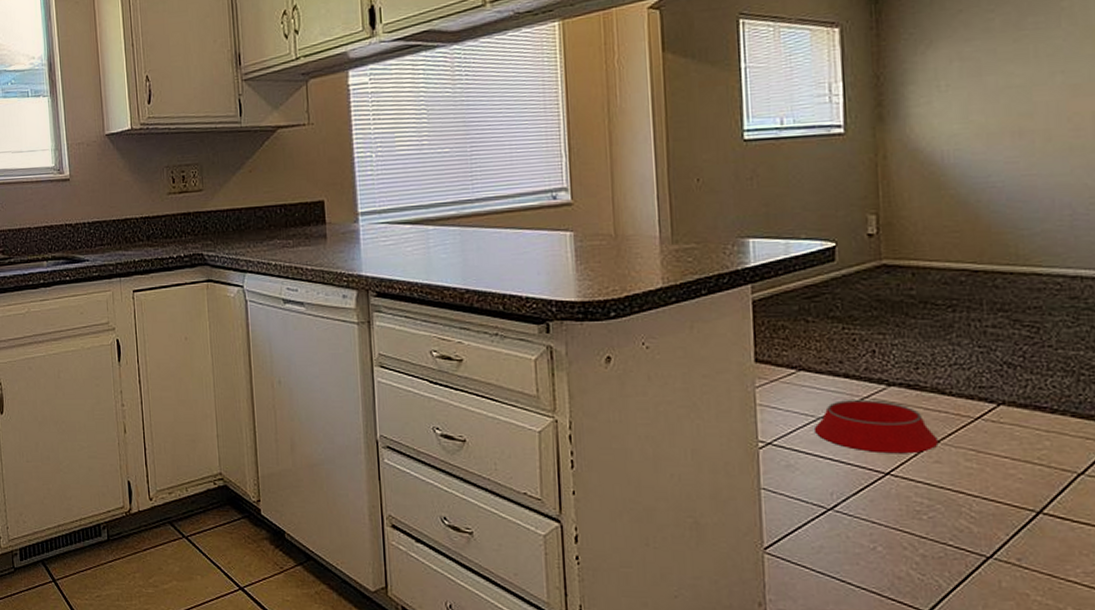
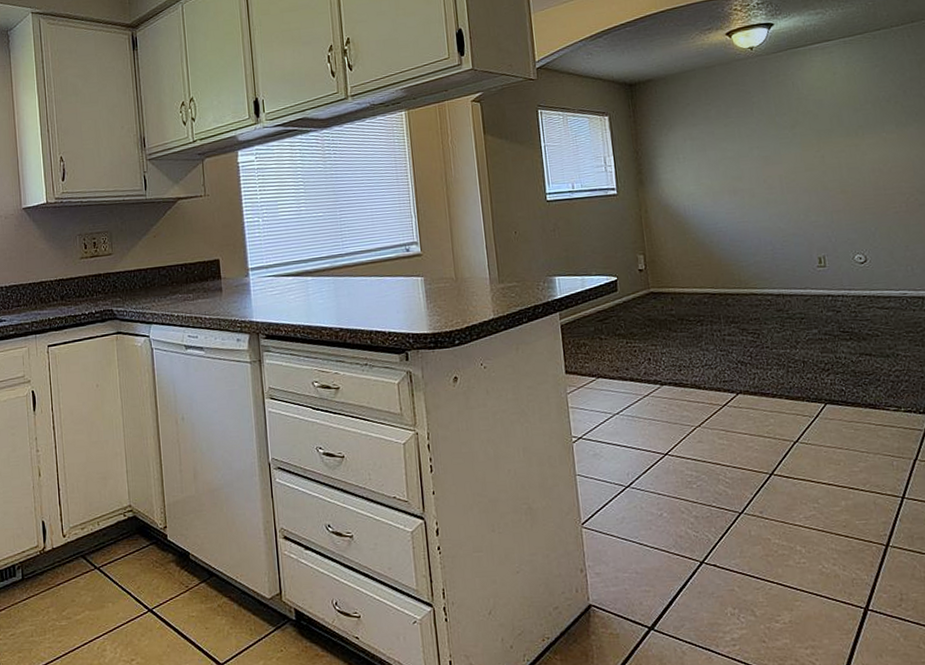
pet bowl: present [815,400,939,454] -> none [612,397,700,439]

